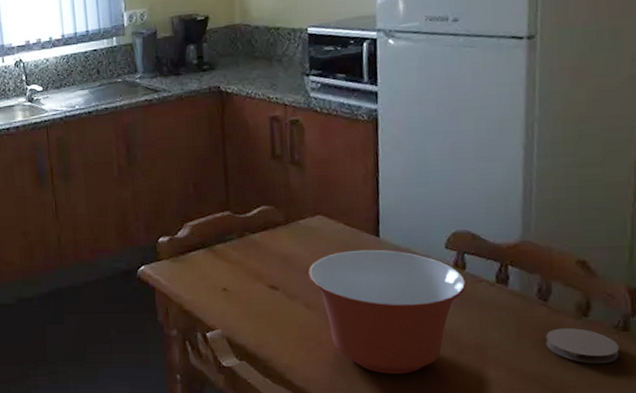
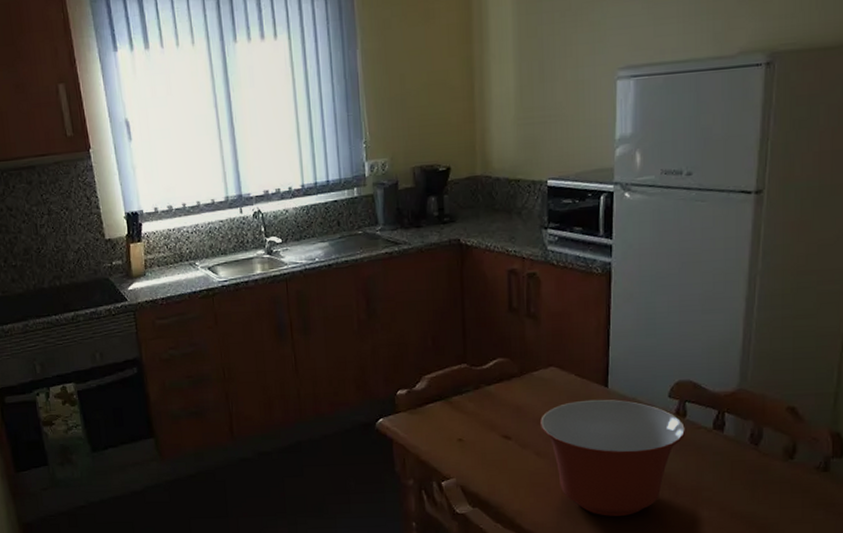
coaster: present [545,328,620,364] -> none [754,470,819,503]

